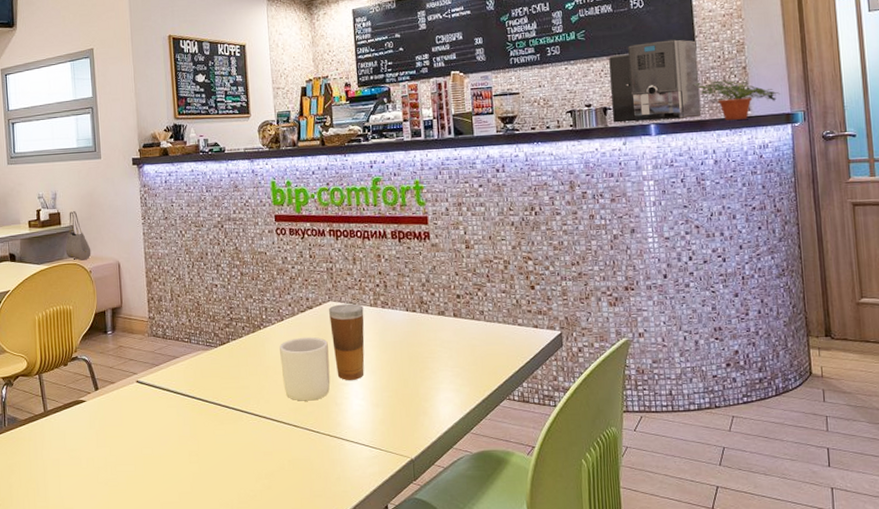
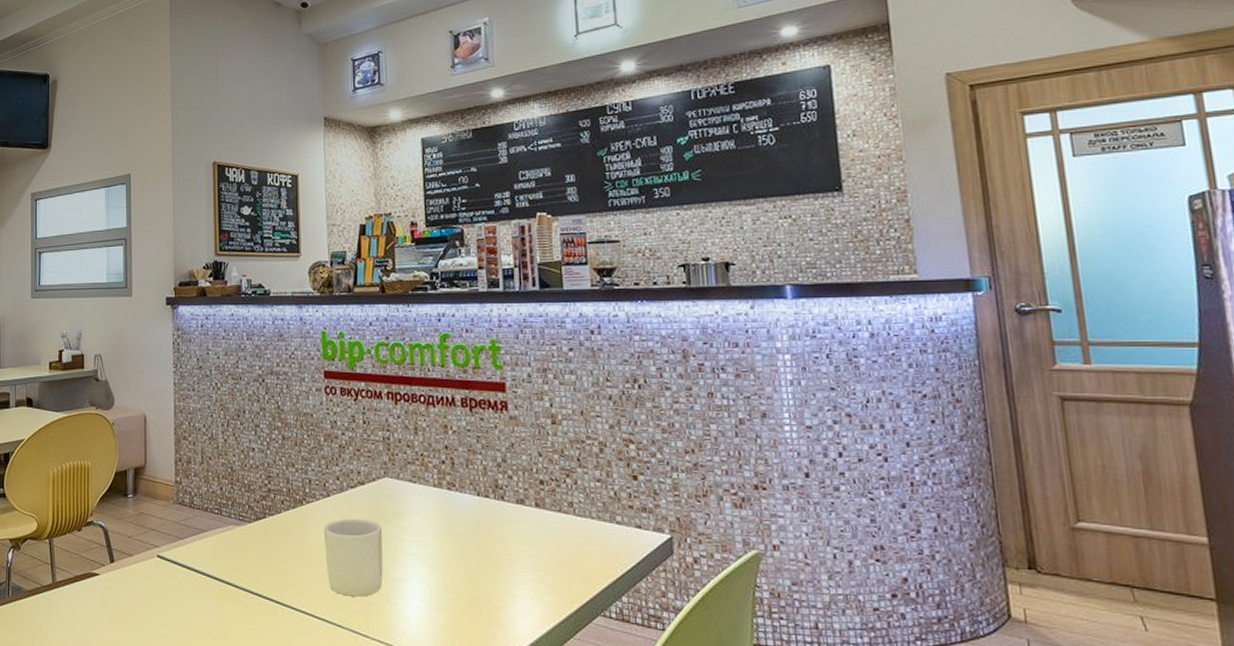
beverage cup: present [329,303,365,381] -> none [384,482,426,577]
coffee machine: present [609,39,702,123] -> none [731,183,852,281]
potted plant: present [692,79,780,121] -> none [839,233,956,286]

